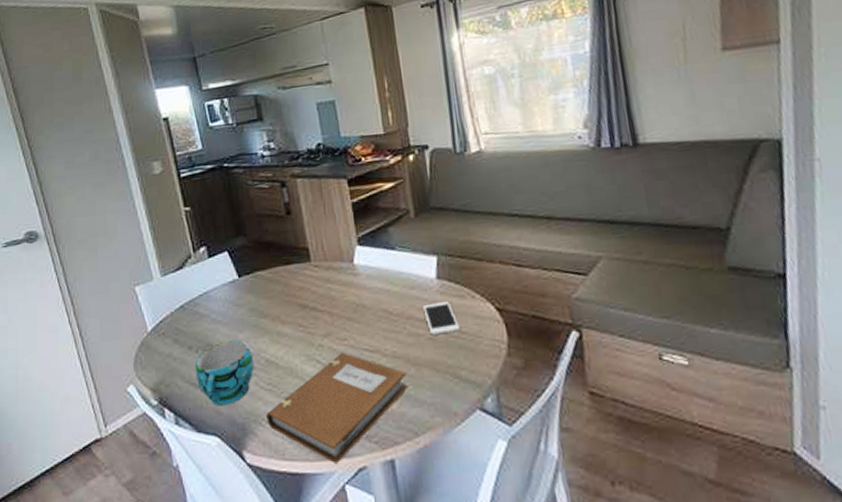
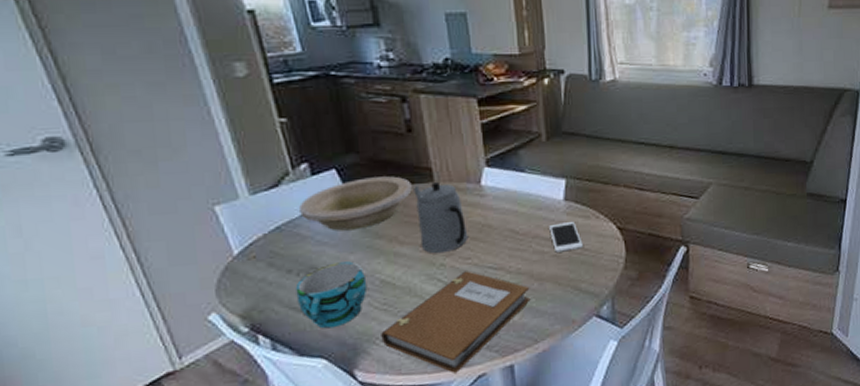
bowl: none [199,257,292,310] -> present [299,176,412,231]
teapot: none [293,261,344,334] -> present [414,181,468,254]

